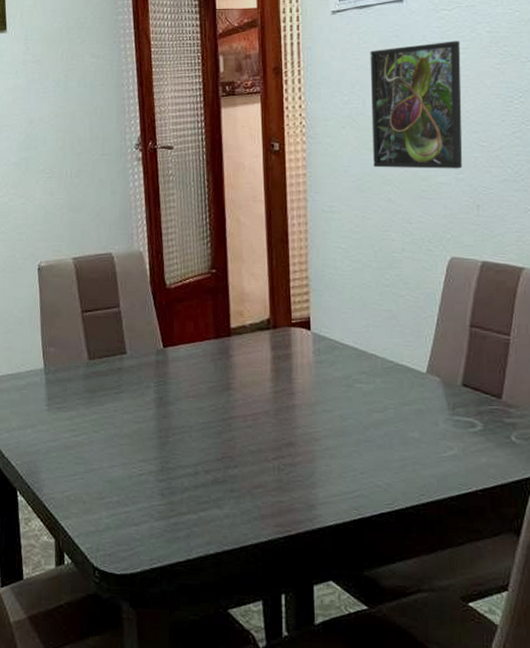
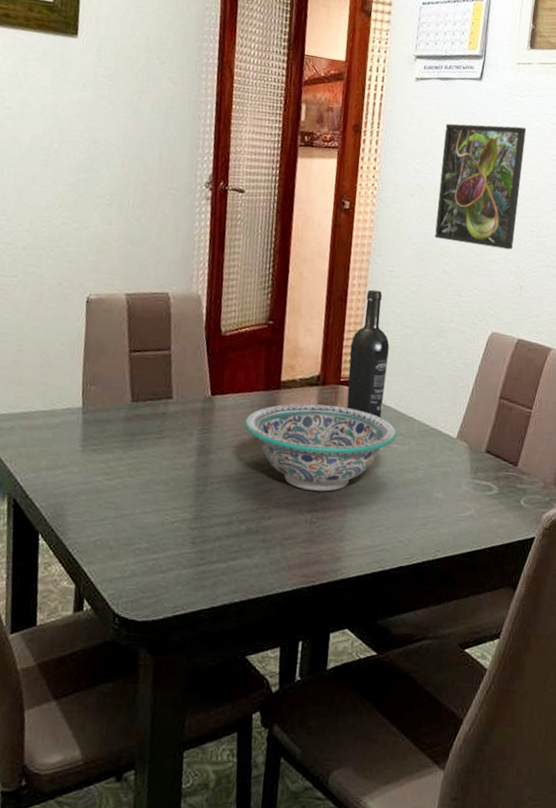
decorative bowl: none [199,348,360,437] -> present [244,403,398,492]
wine bottle: none [298,227,340,357] -> present [346,289,390,418]

